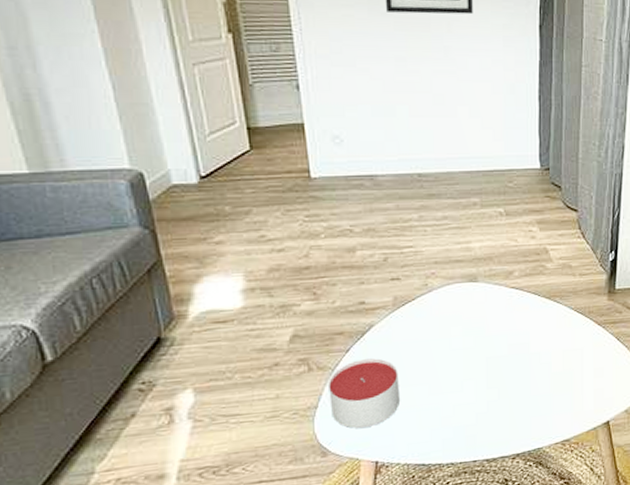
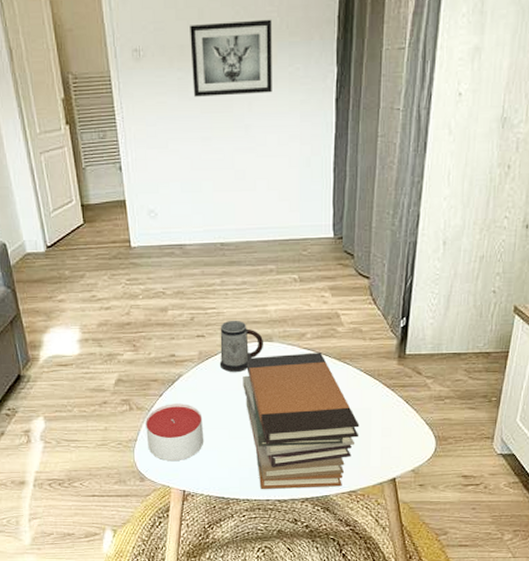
mug: none [418,259,468,319] -> present [219,320,264,373]
book stack: none [445,291,572,450] -> present [243,353,360,490]

